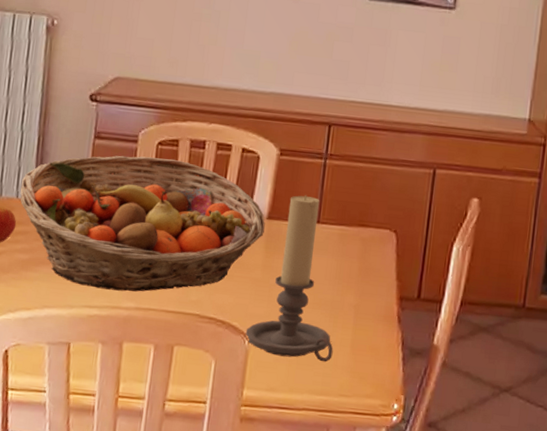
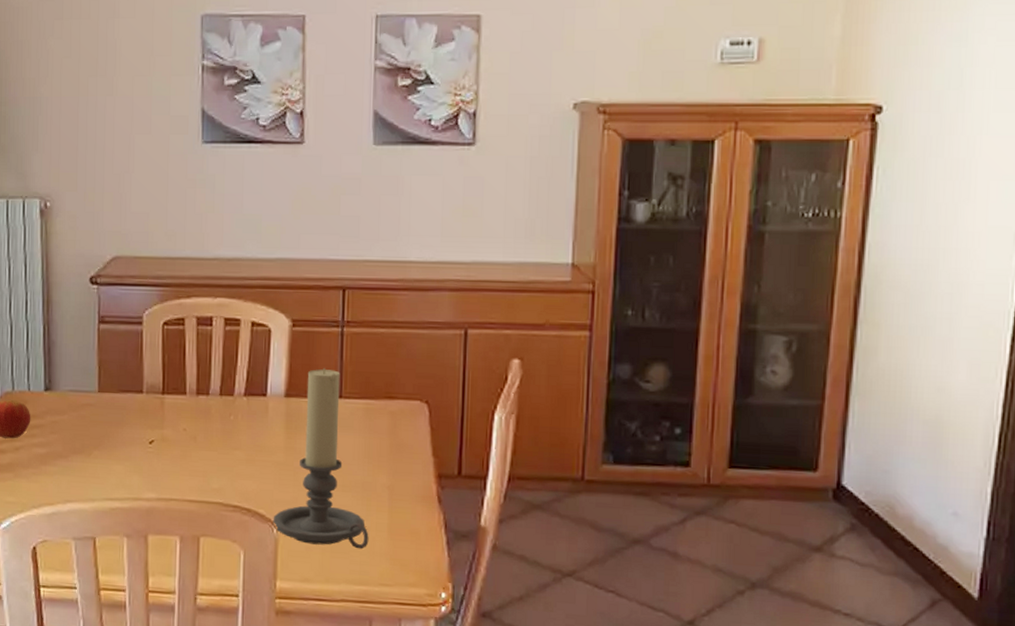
fruit basket: present [20,155,265,292] -> none [31,338,283,482]

